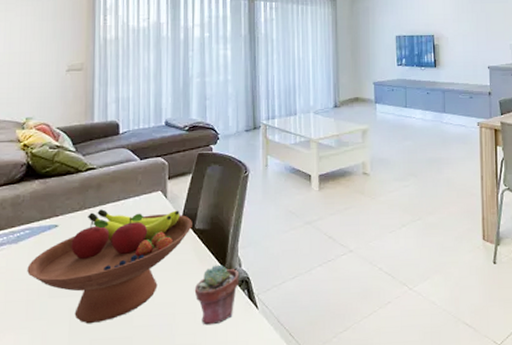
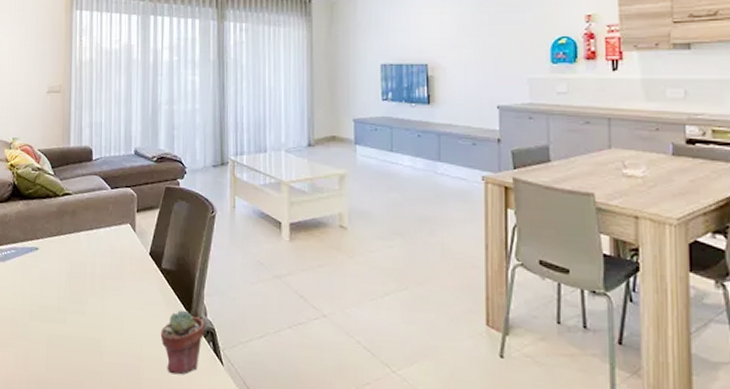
fruit bowl: present [27,209,192,324] -> none [12,236,159,353]

